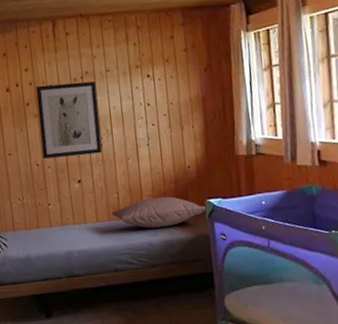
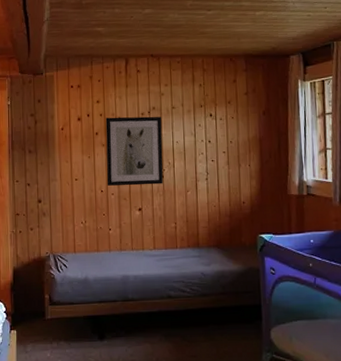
pillow: present [112,196,208,229] -> none [169,229,259,259]

